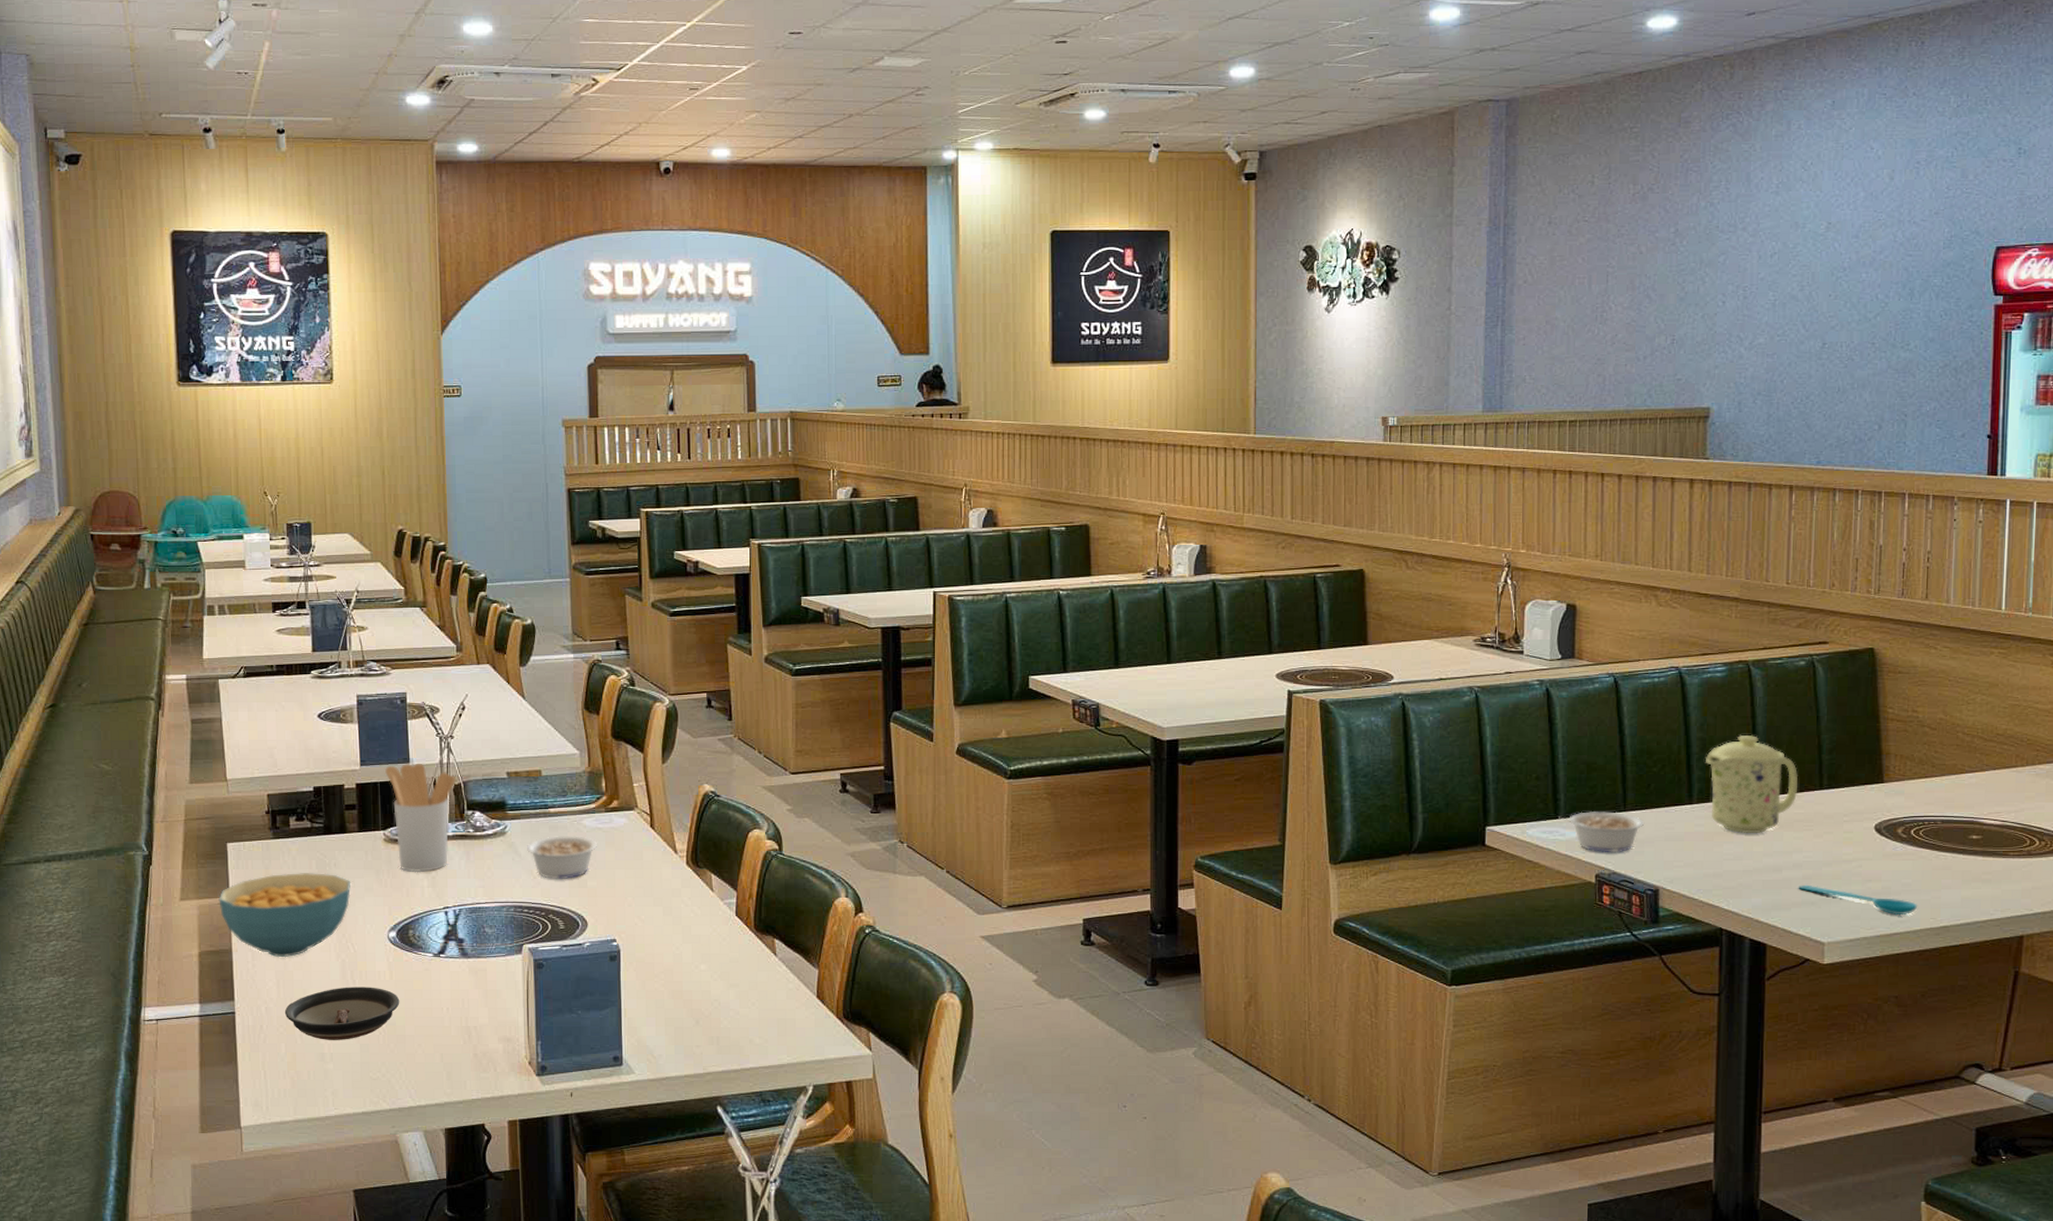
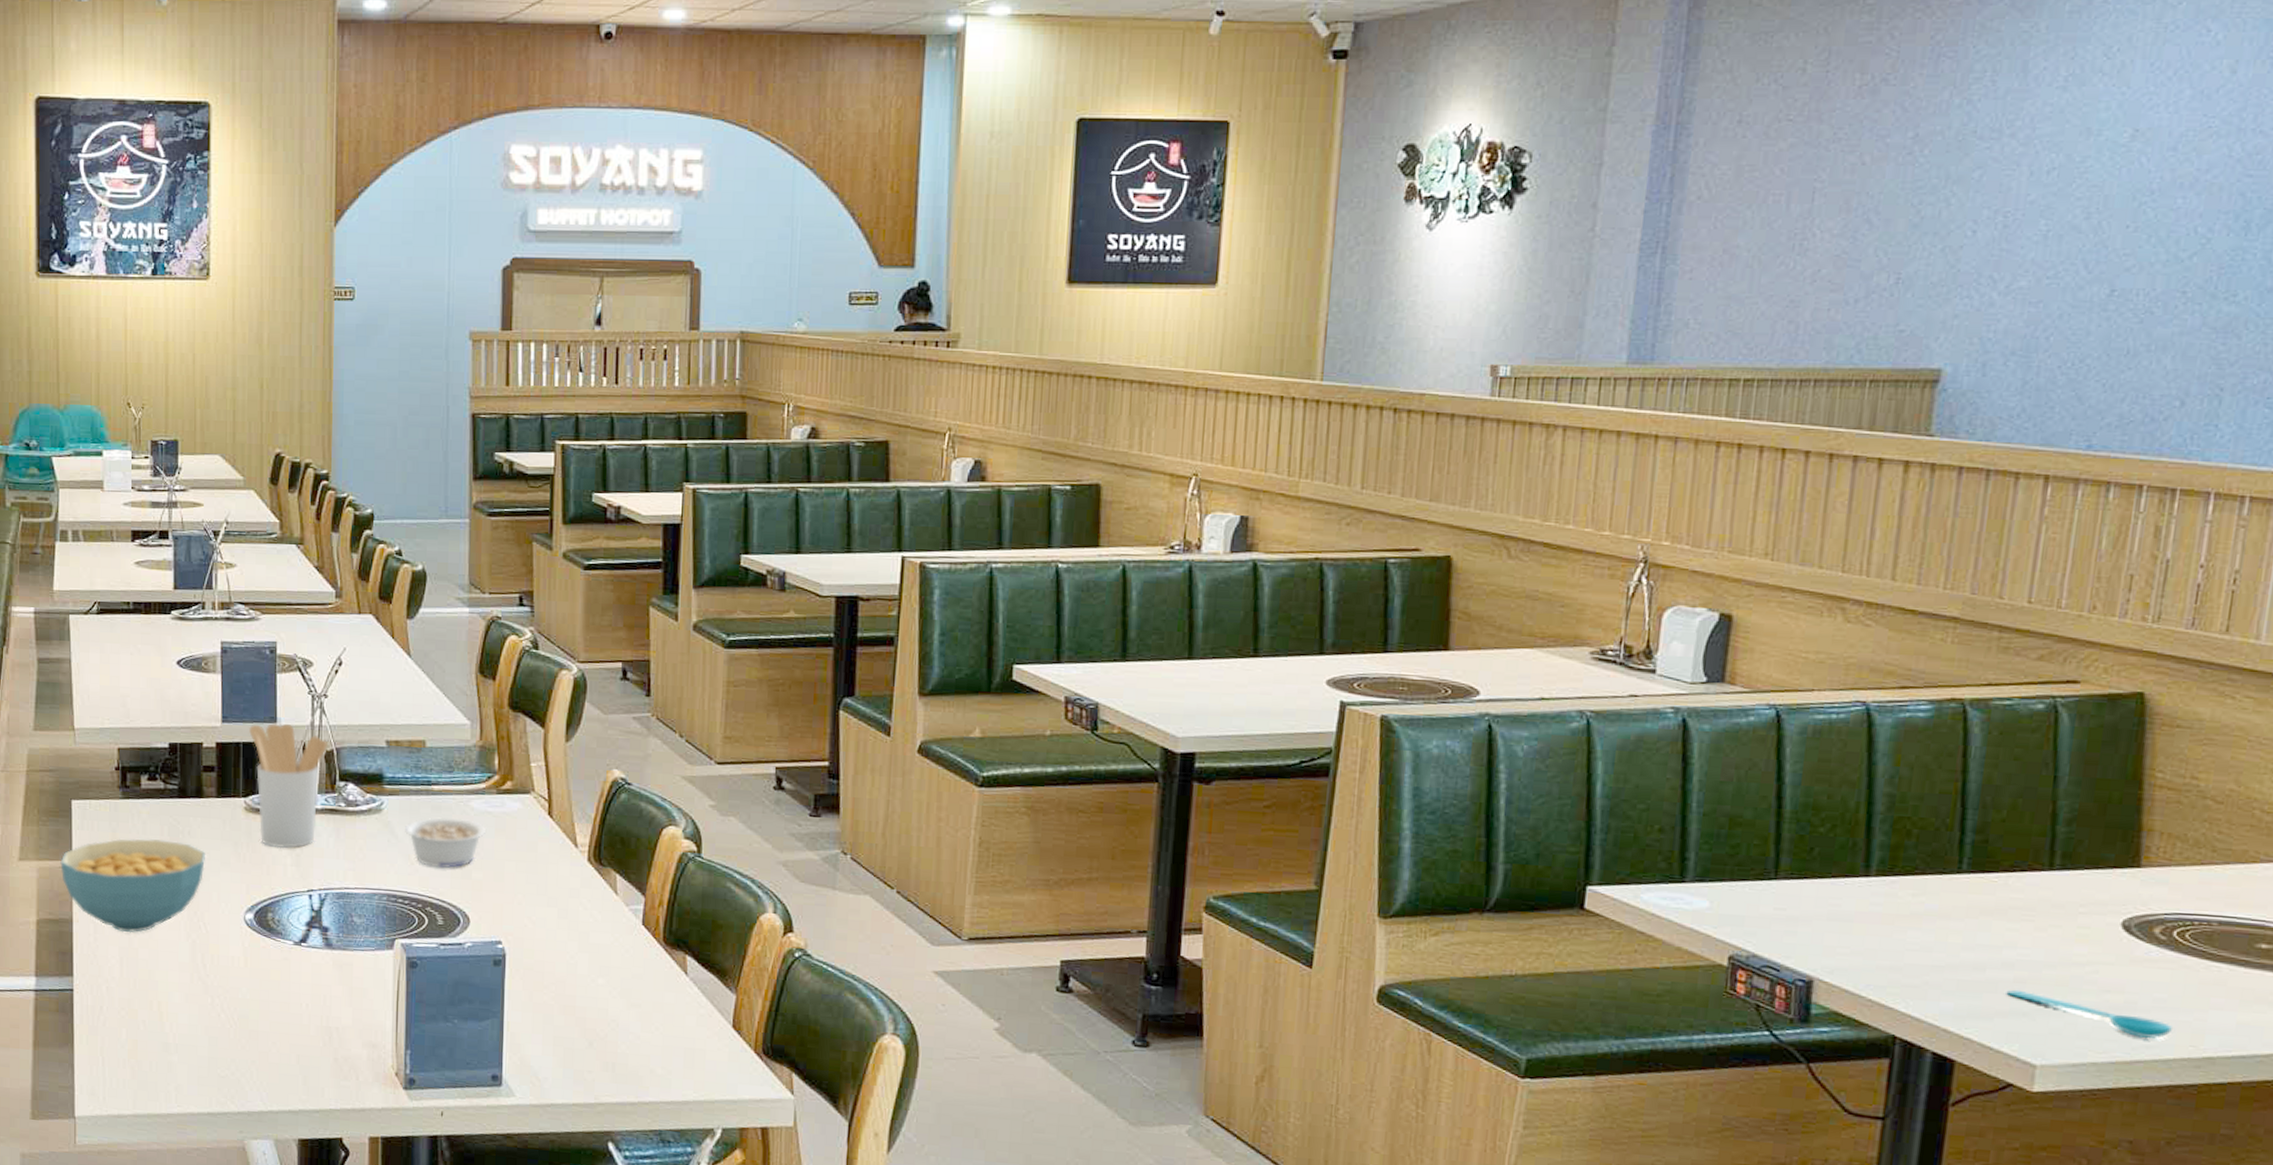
saucer: present [284,987,400,1040] -> none [127,971,254,1031]
legume: present [1559,811,1645,853] -> none [1685,876,1802,932]
mug: present [1706,734,1798,833] -> none [1893,792,2020,920]

